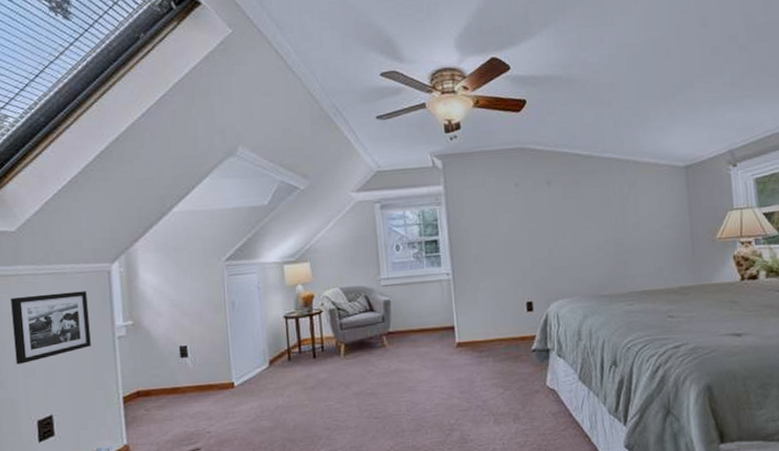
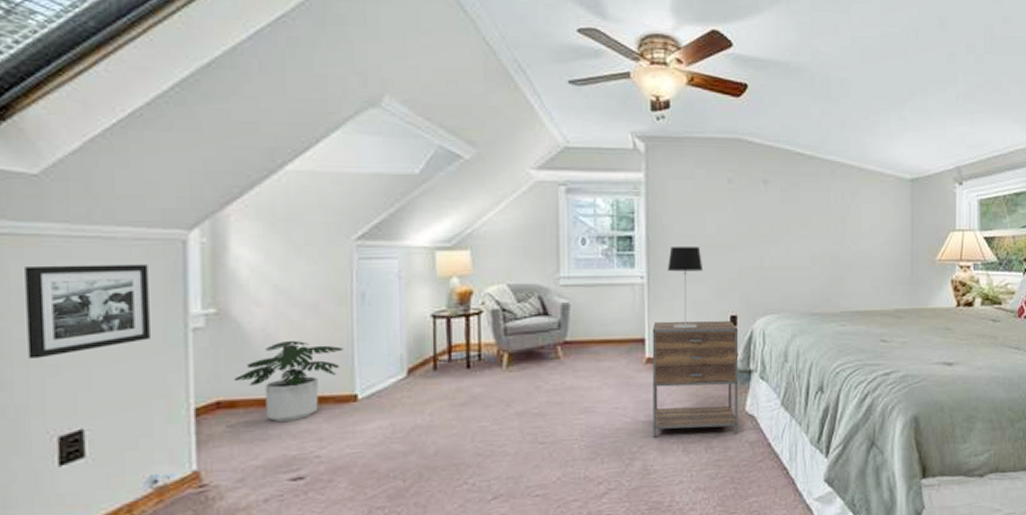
potted plant: none [147,342,222,406] -> present [233,340,344,423]
nightstand: none [460,307,542,411] -> present [652,321,739,438]
table lamp: none [468,244,500,316] -> present [667,246,704,329]

